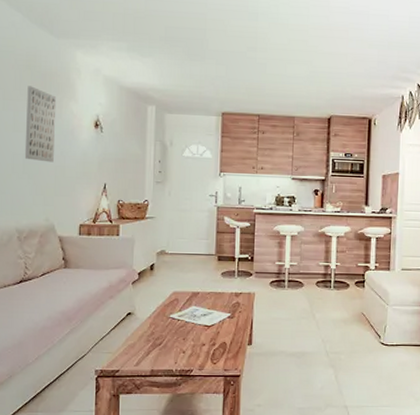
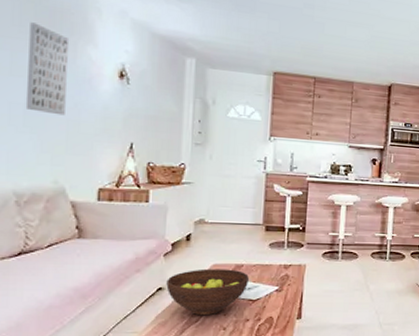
fruit bowl: none [134,296,204,338] -> present [166,268,249,315]

